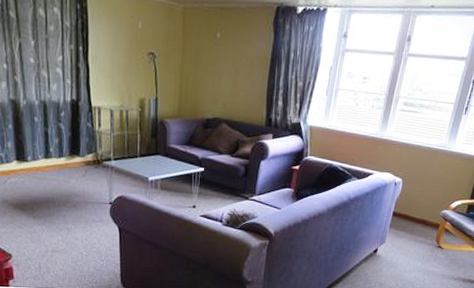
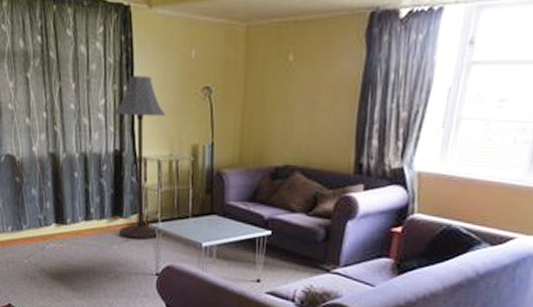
floor lamp: none [71,39,116,175] -> present [114,76,165,240]

